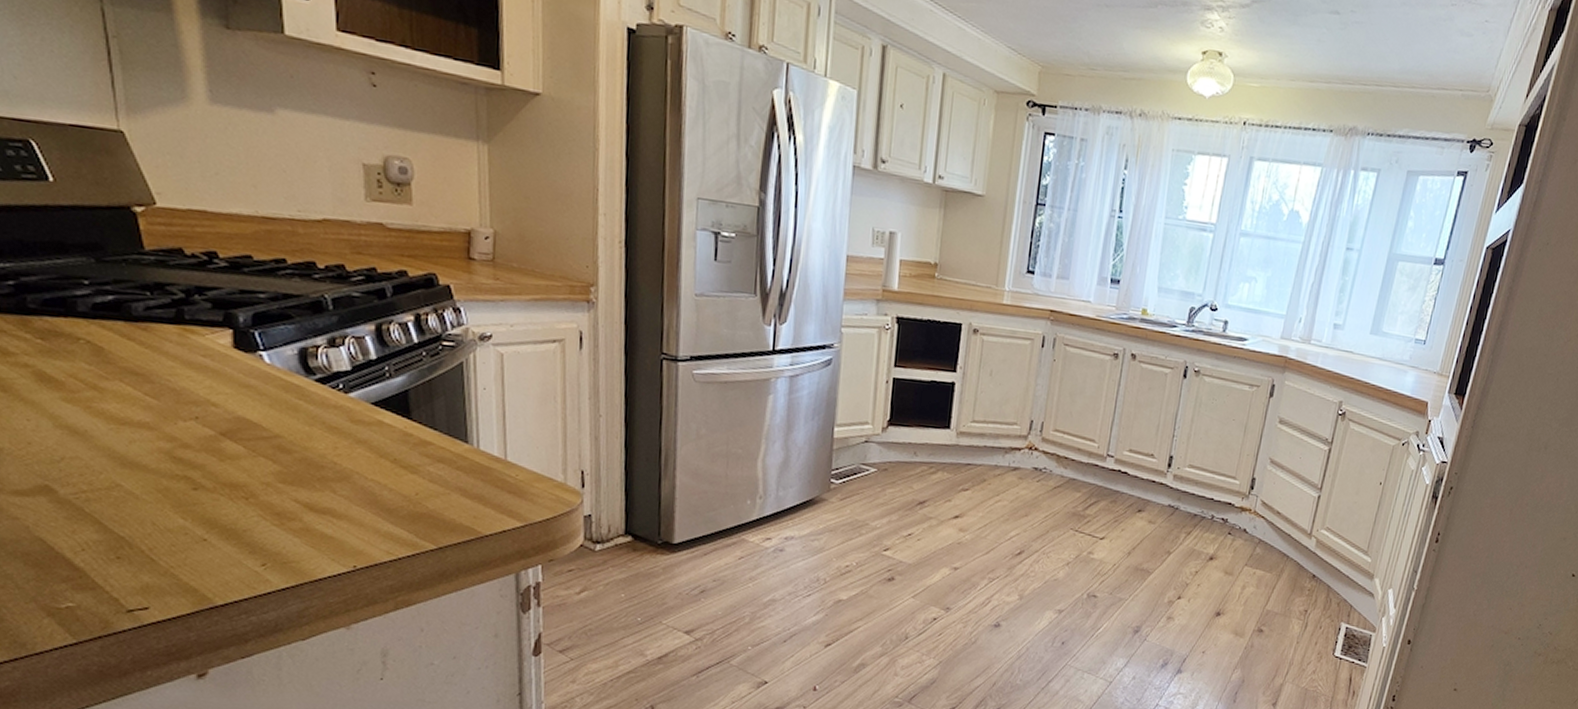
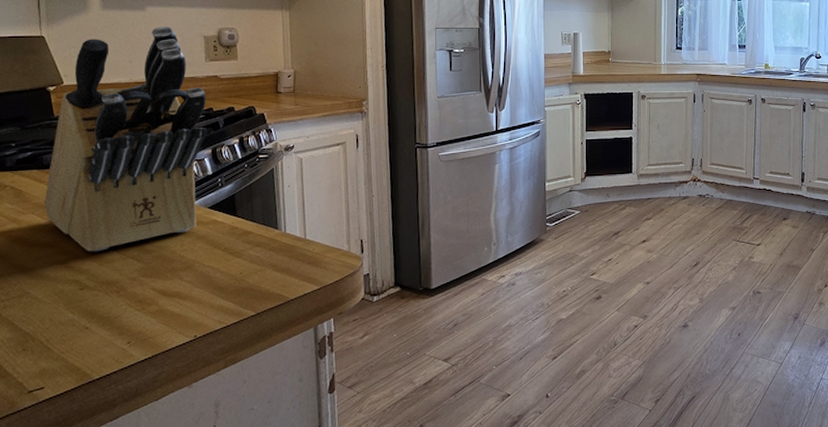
knife block: none [135,141,369,444] -> present [43,27,207,252]

